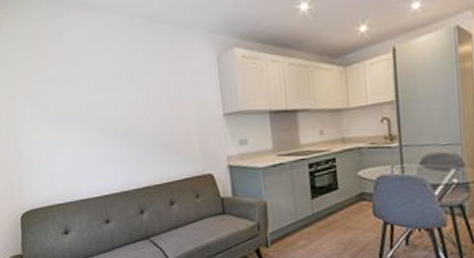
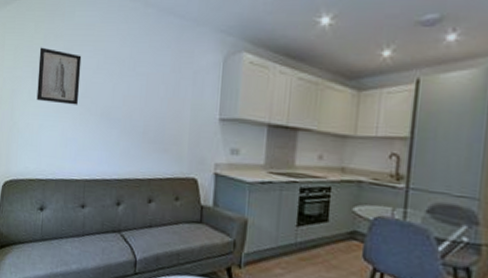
wall art: none [31,73,82,128] -> present [36,47,82,105]

